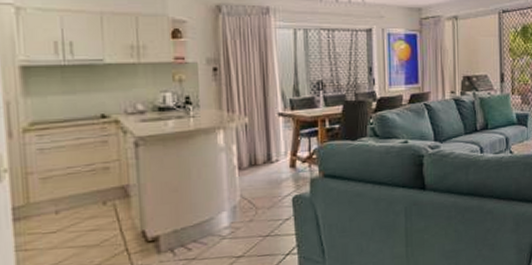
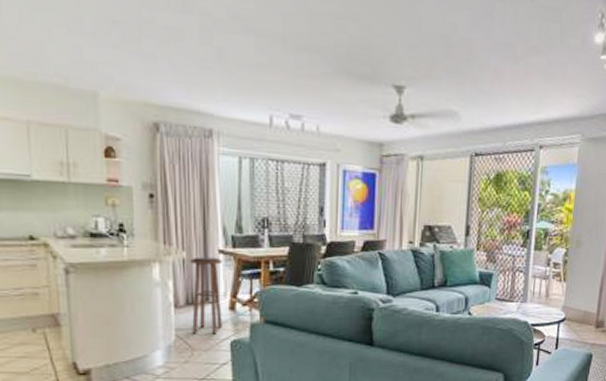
stool: none [251,120,284,194] -> present [189,256,222,334]

